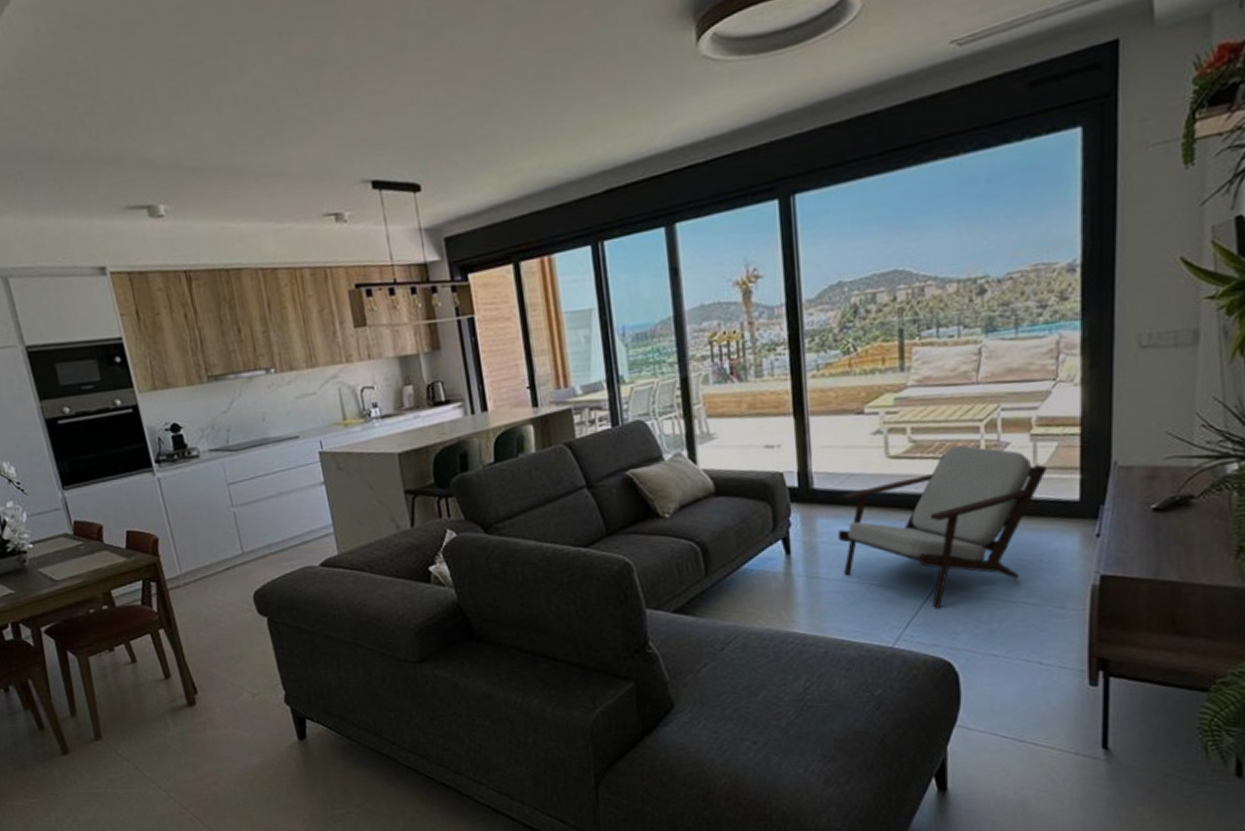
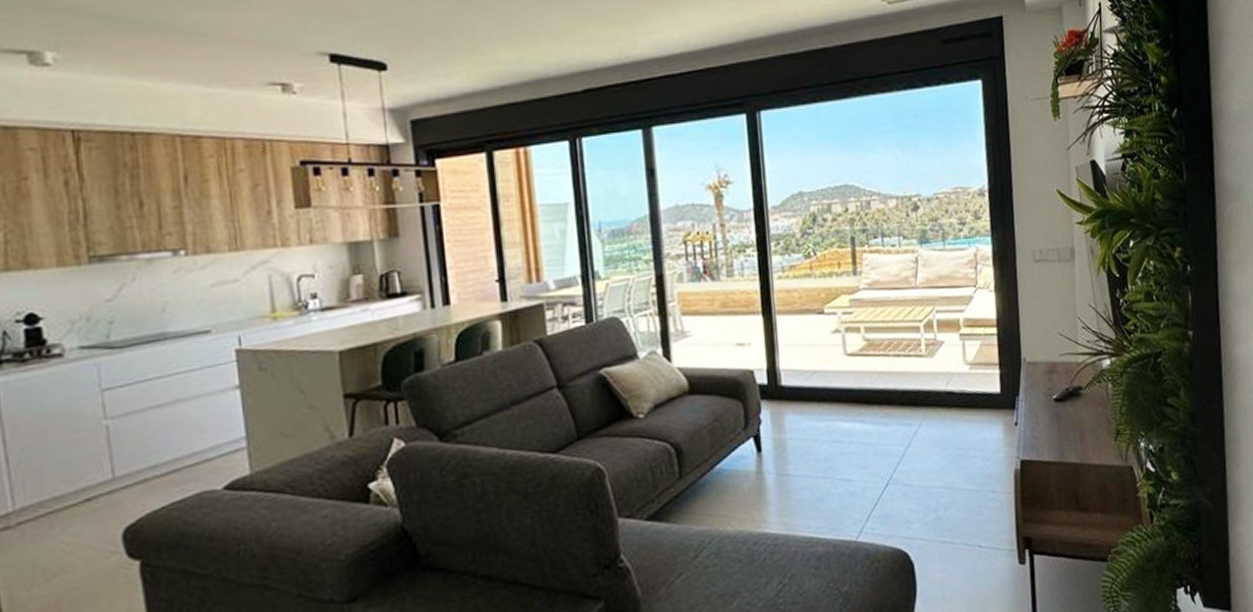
armchair: present [837,445,1048,608] -> none [804,344,975,499]

